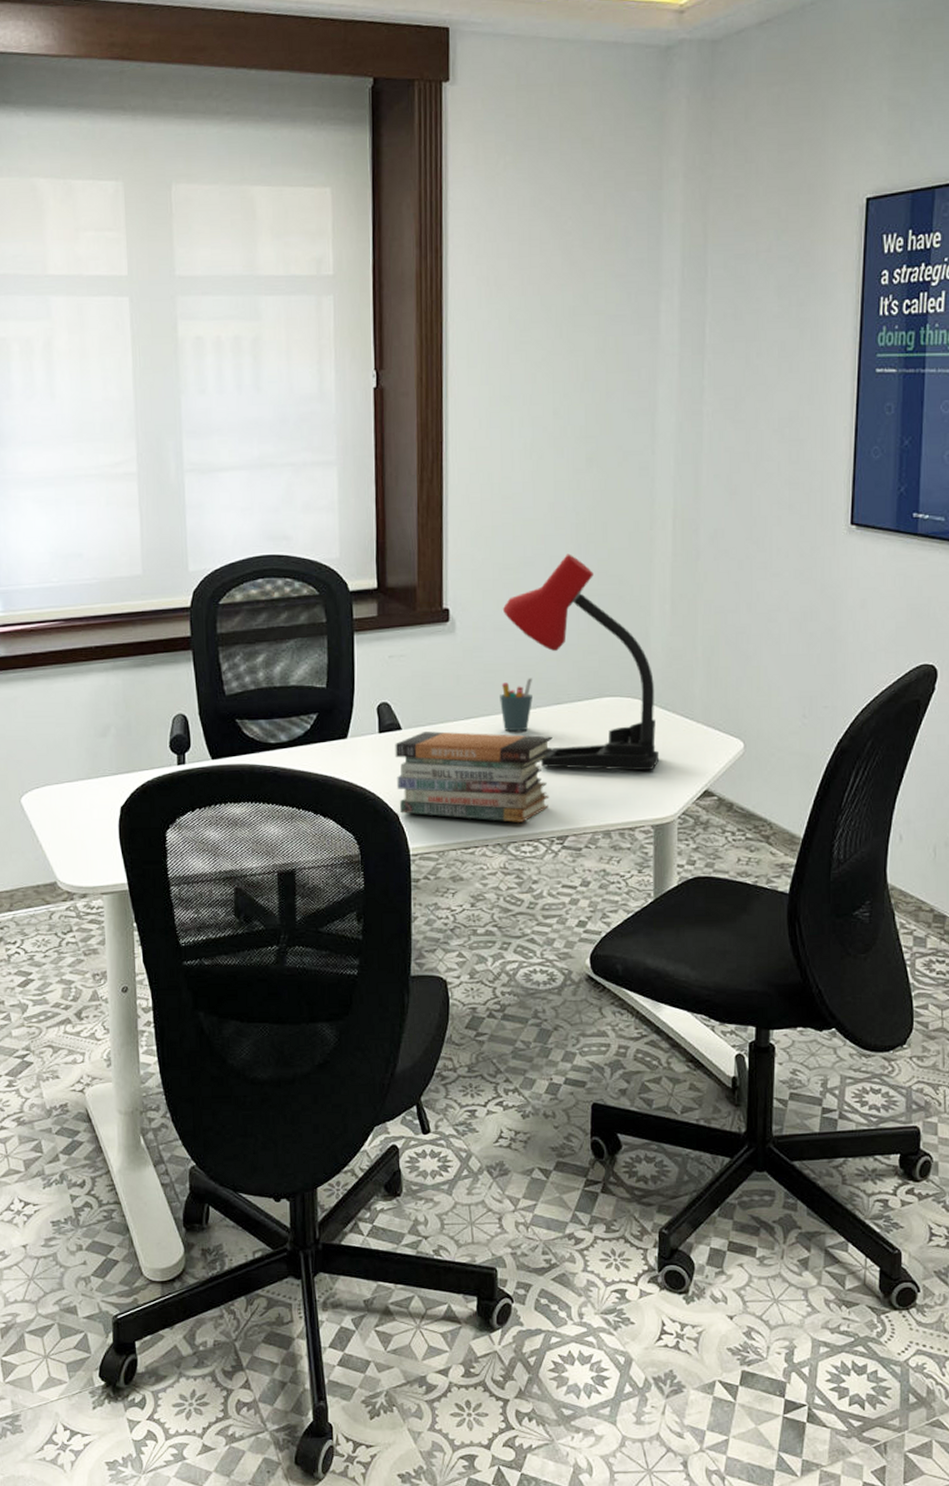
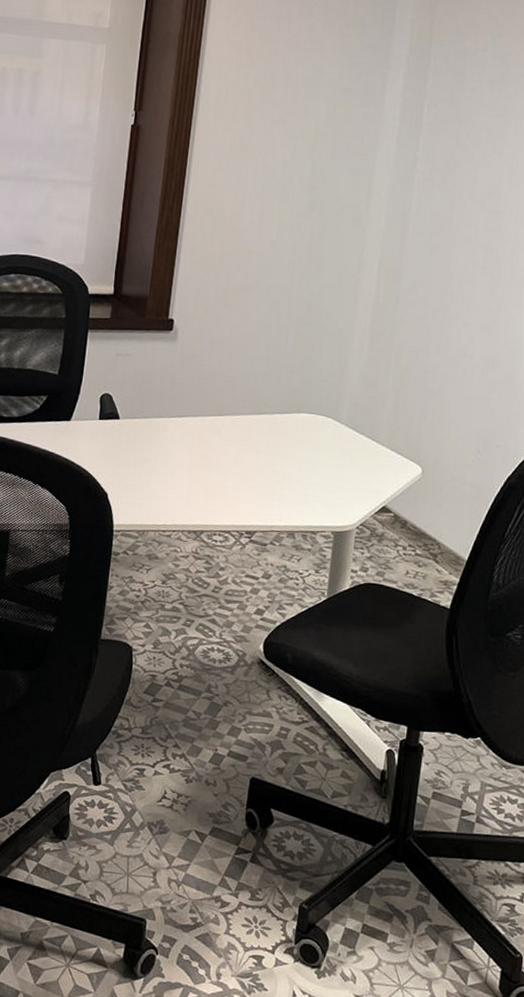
book stack: present [395,731,553,822] -> none [109,423,252,514]
pen holder: present [500,678,532,732] -> none [209,388,240,434]
desk lamp: present [502,553,660,771] -> none [220,285,348,483]

